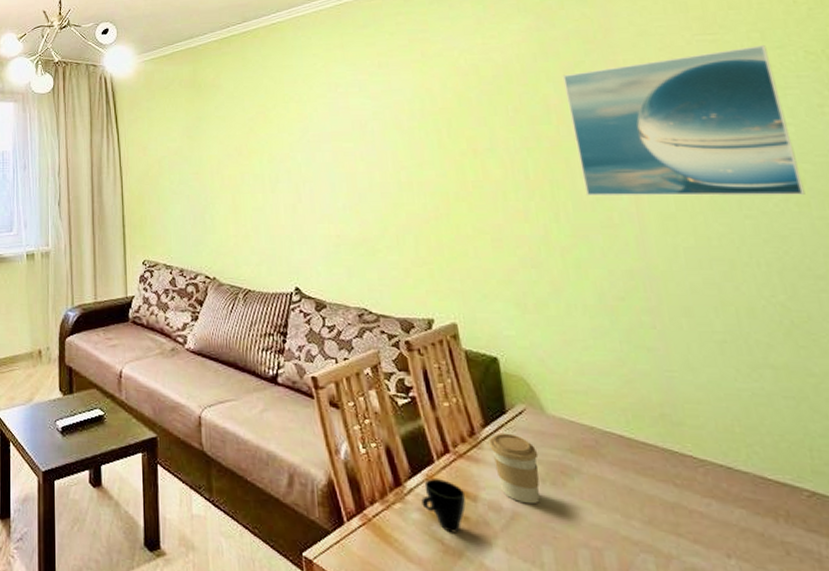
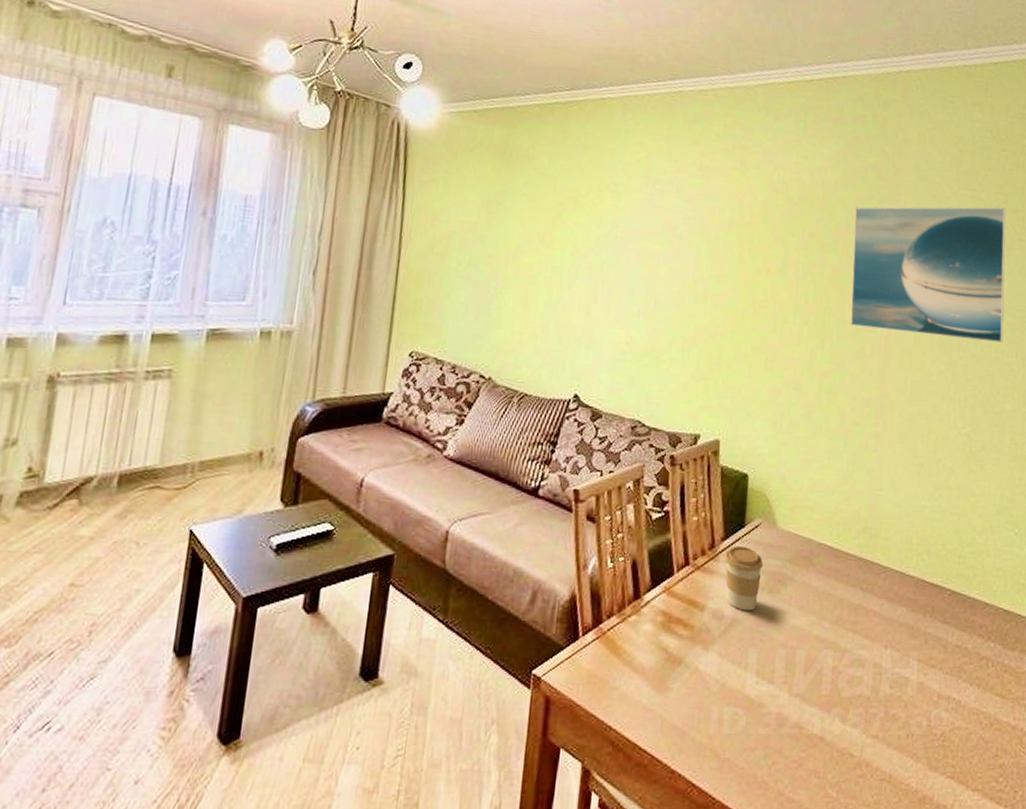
cup: present [421,479,466,533] -> none [655,591,695,642]

